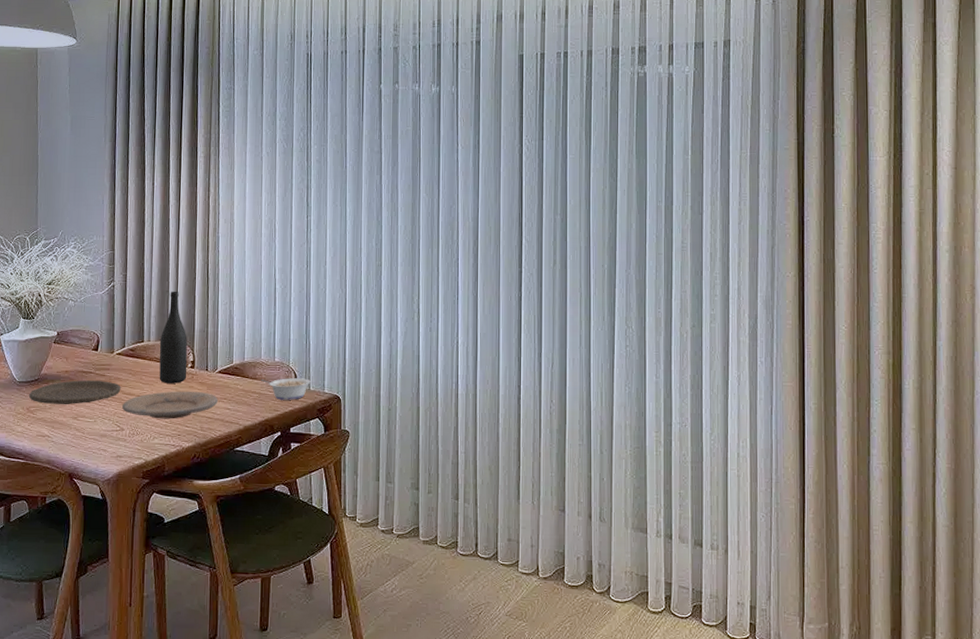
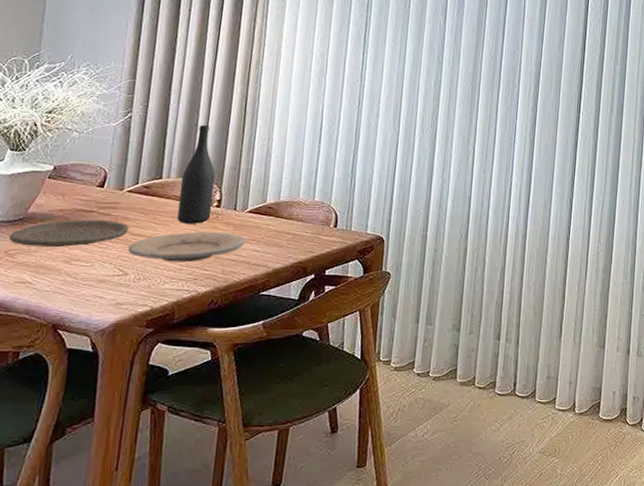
legume: present [261,378,311,400] -> none [297,218,353,241]

